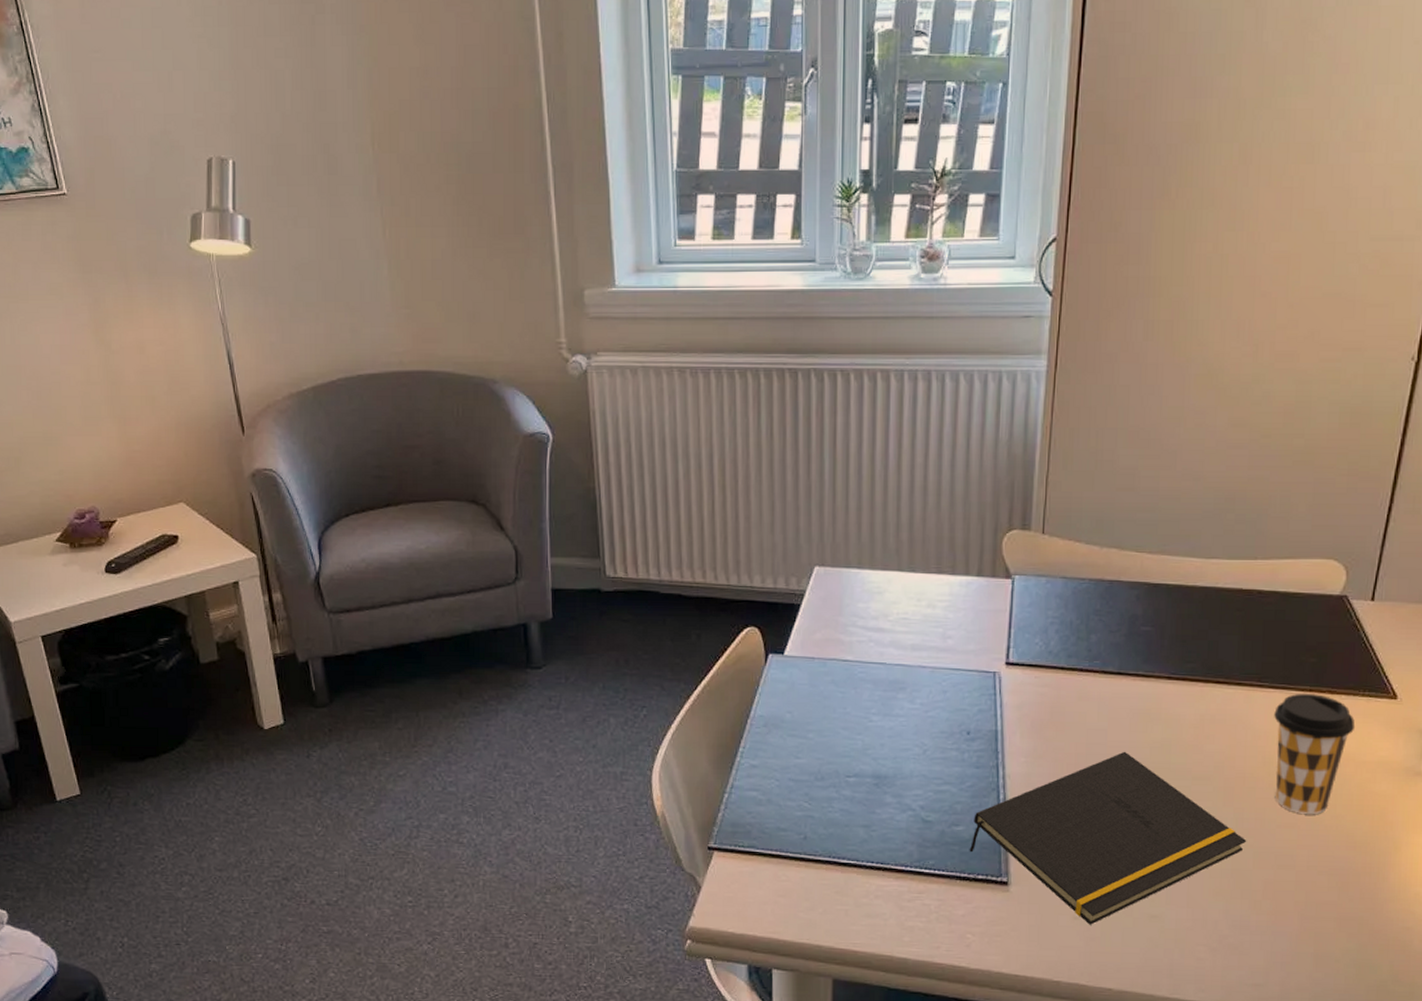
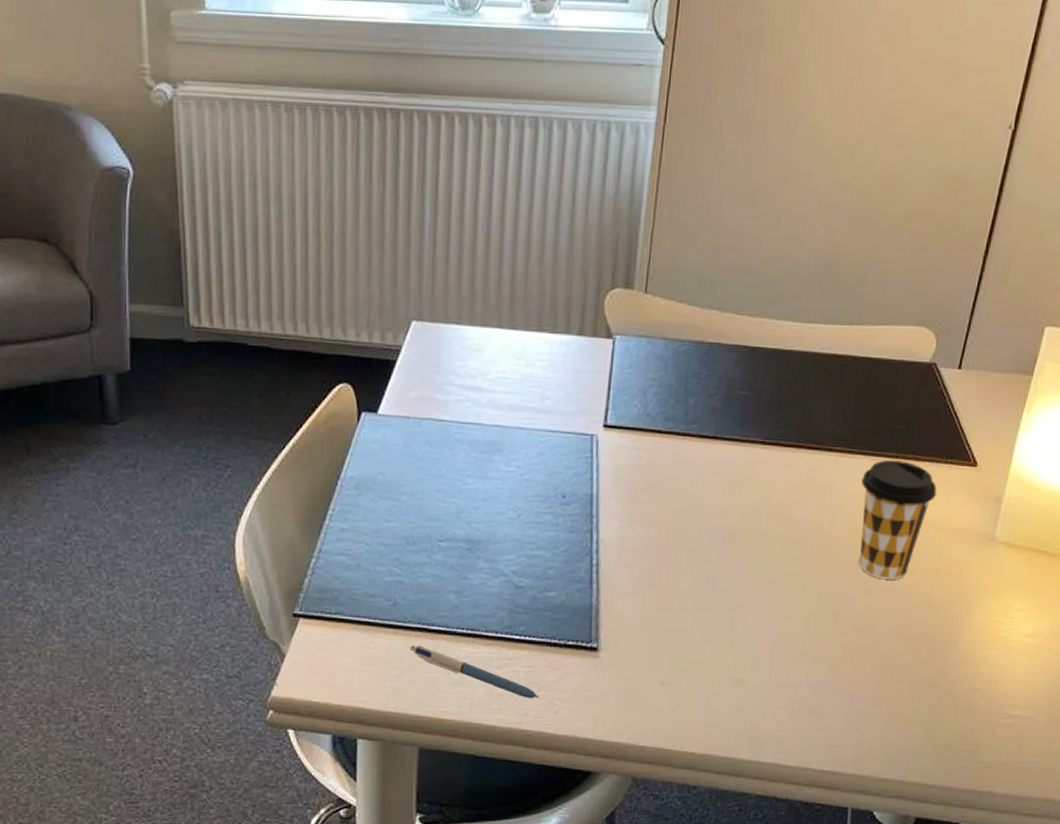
pen: none [821,878,951,931] -> present [410,645,540,698]
notepad: present [969,751,1247,925] -> none [560,516,830,690]

